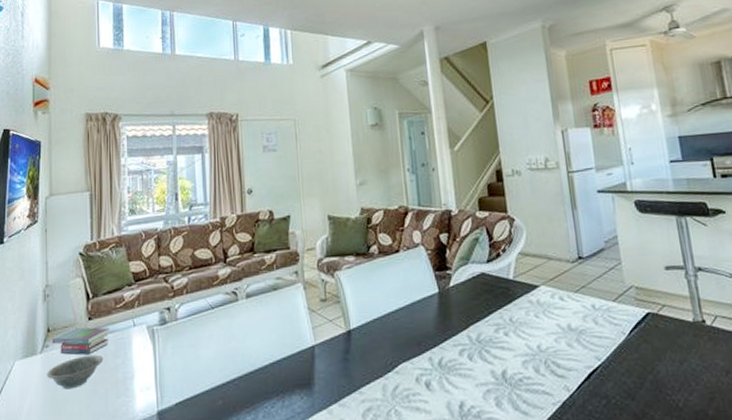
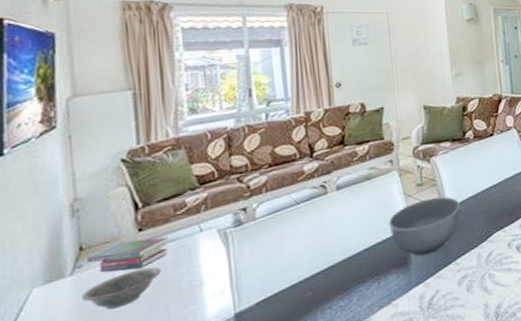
bowl: none [293,315,365,379] -> present [388,196,461,256]

